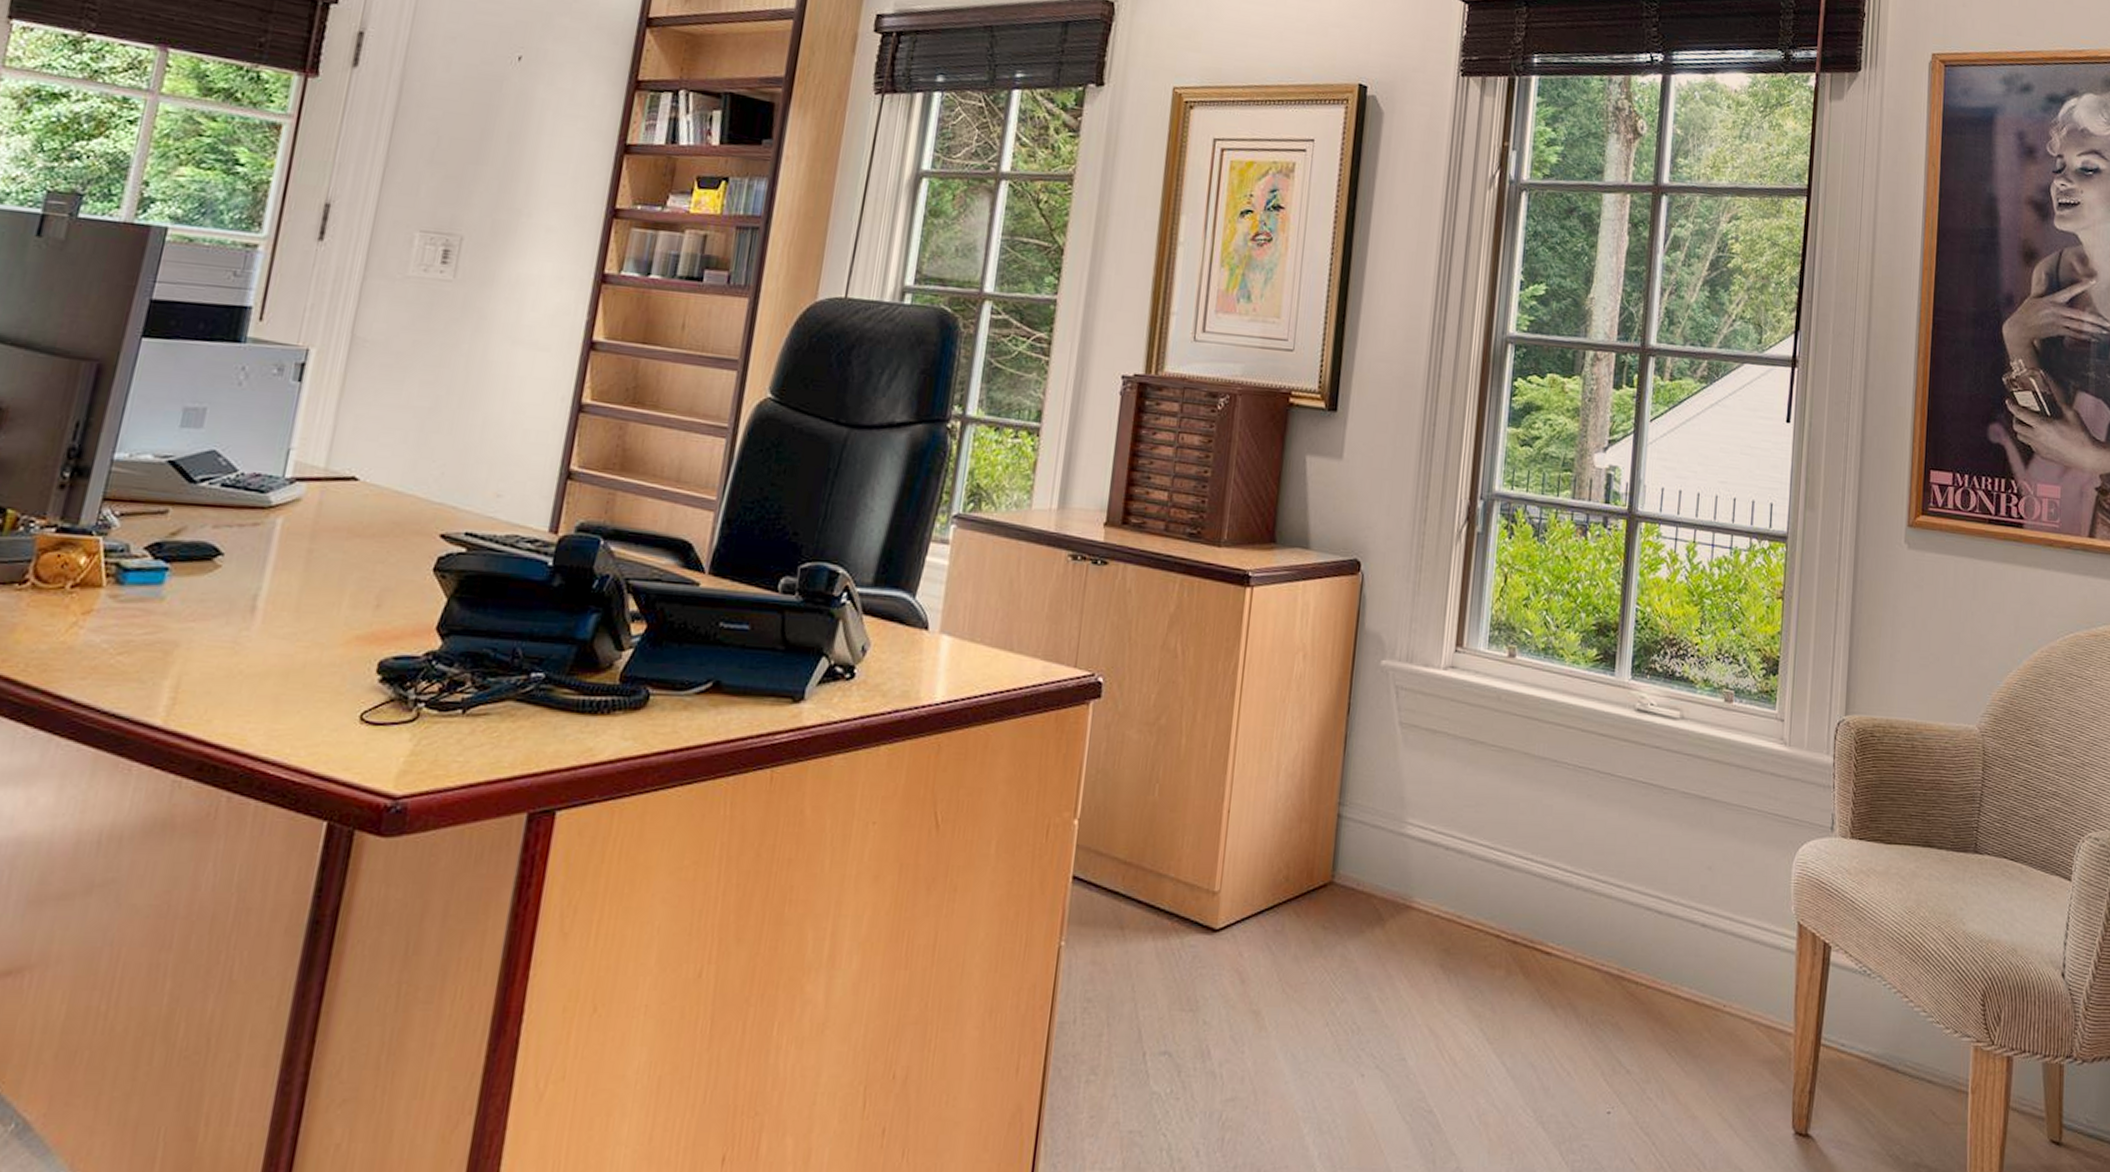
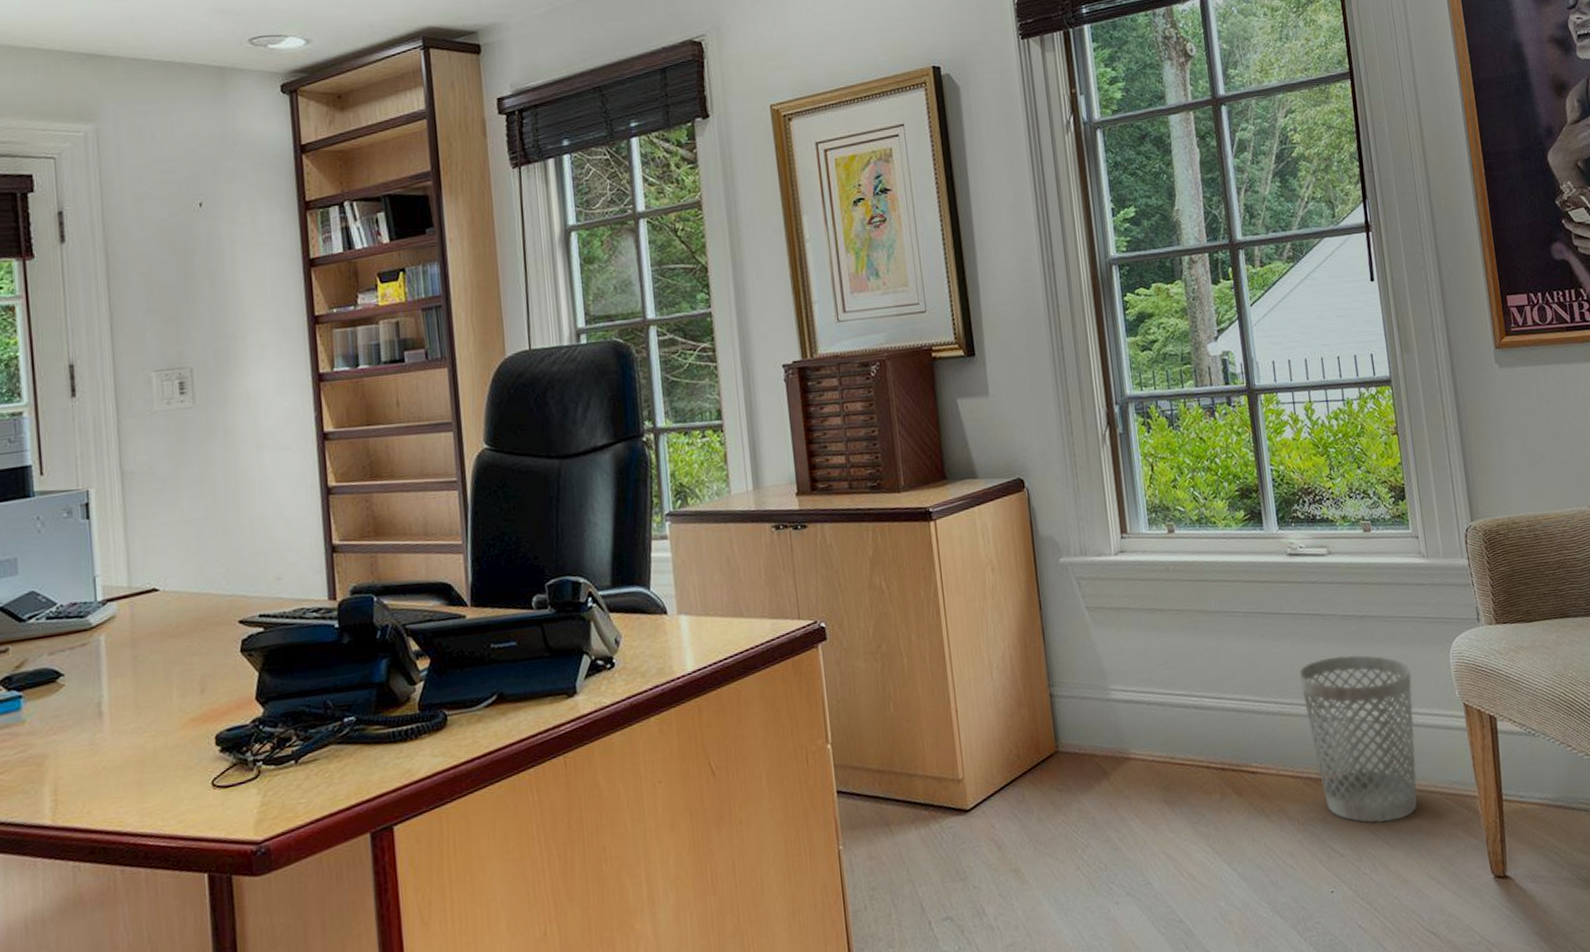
wastebasket: none [1620,838,1746,1043] -> present [1298,654,1418,824]

